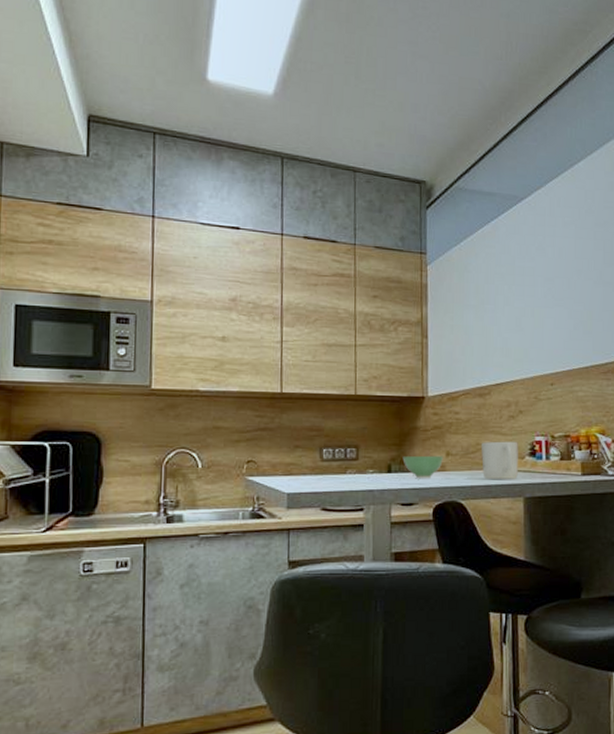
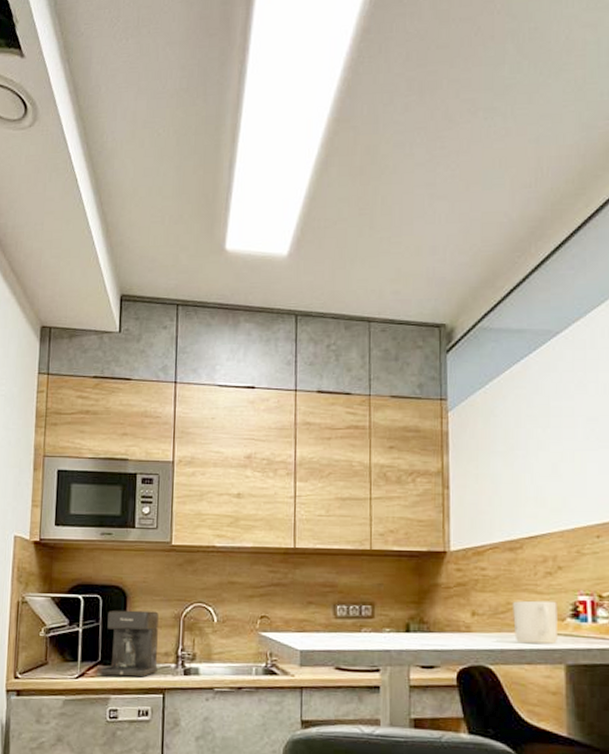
coffee maker: none [71,457,138,528] -> present [100,610,159,677]
bowl: present [402,455,444,479] -> none [422,614,469,641]

